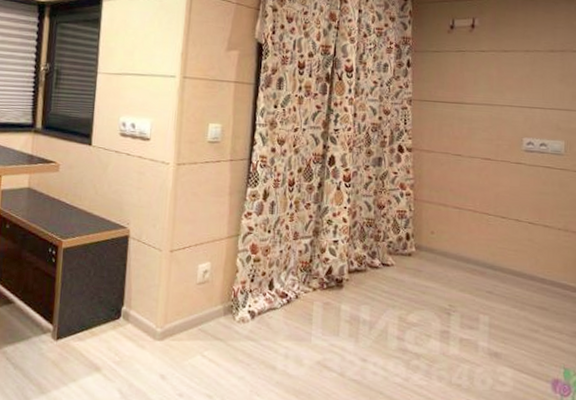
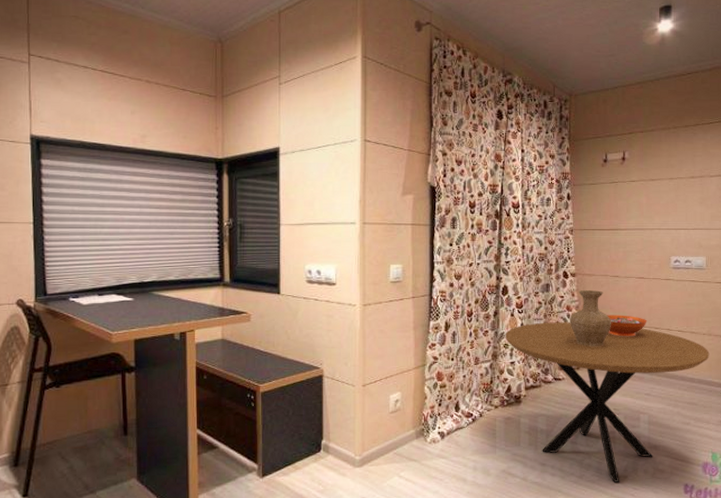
dining table: none [329,199,565,391] -> present [505,322,710,483]
vase: none [403,167,451,232] -> present [570,290,612,346]
decorative bowl: none [446,197,493,225] -> present [607,315,647,337]

